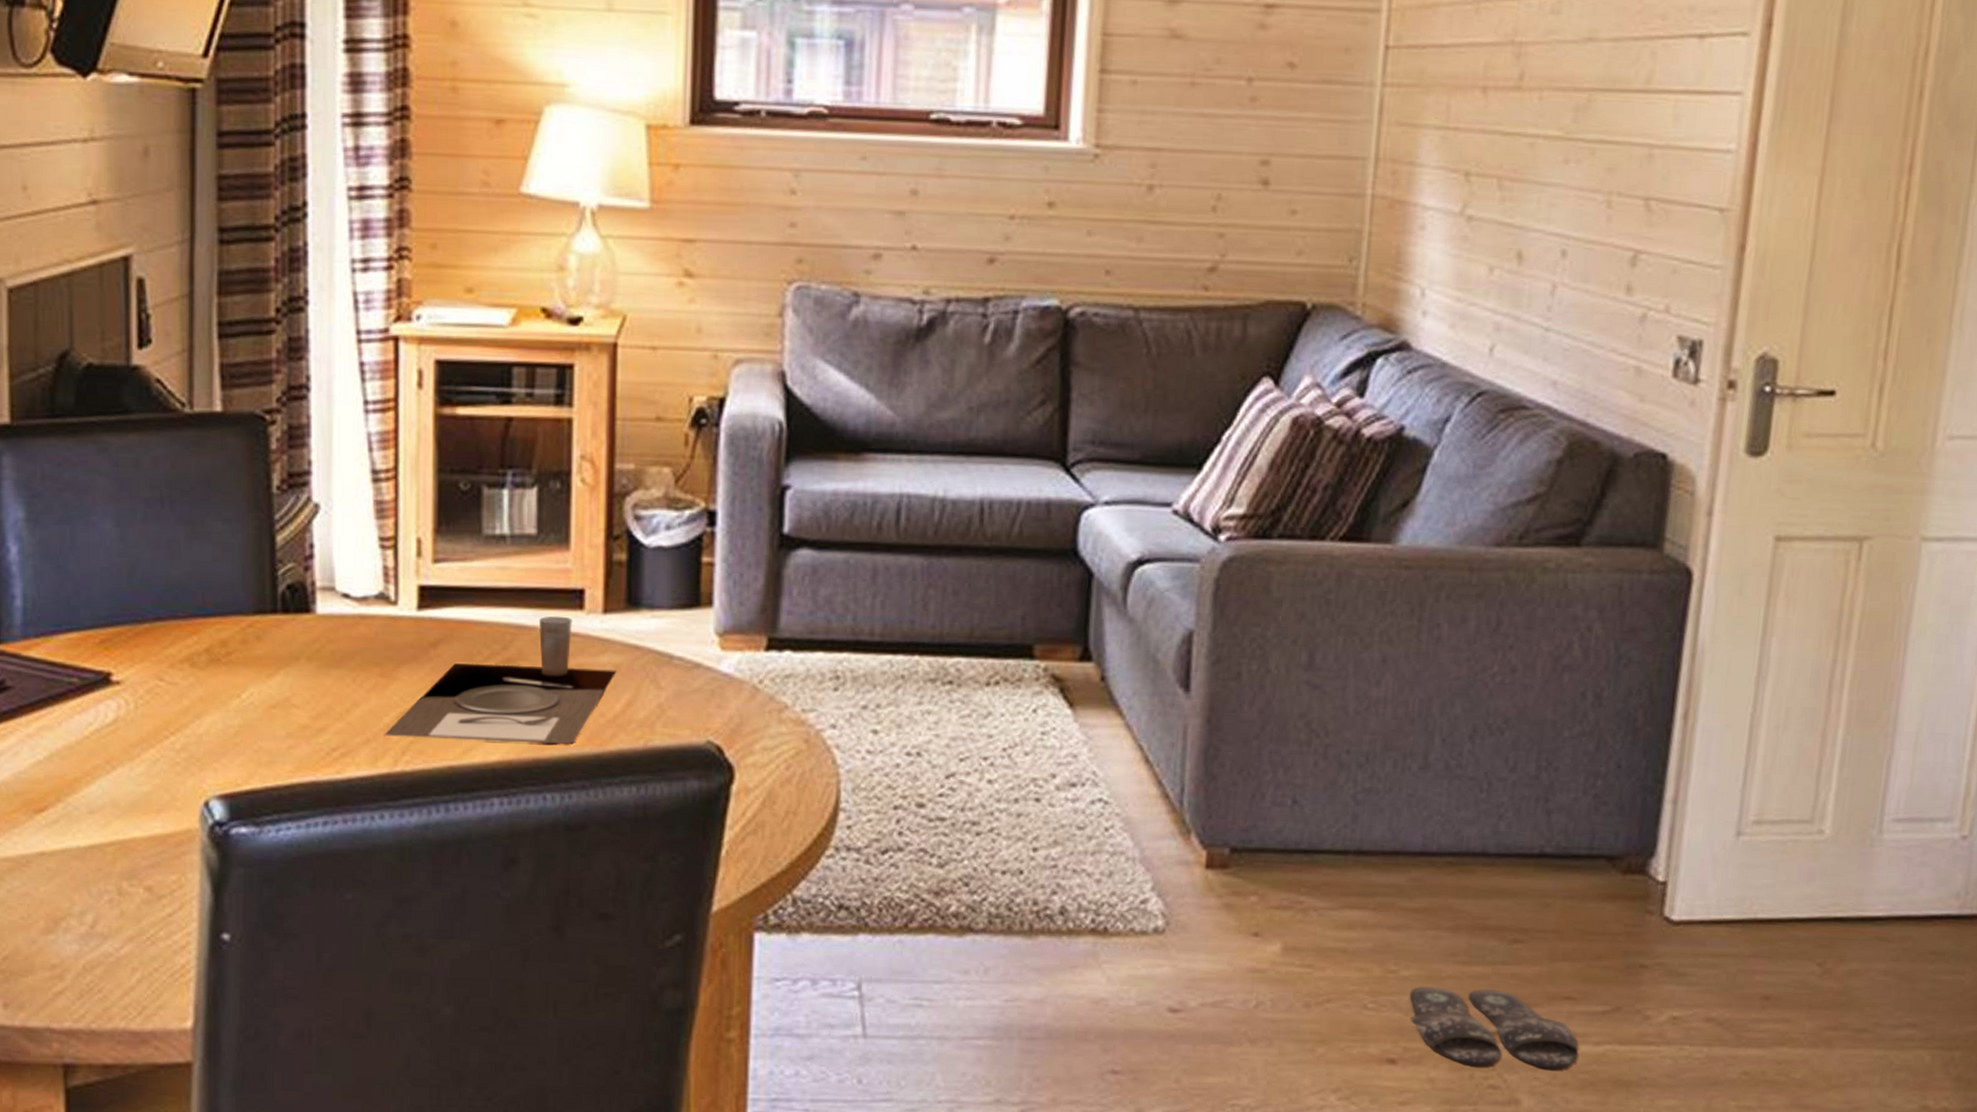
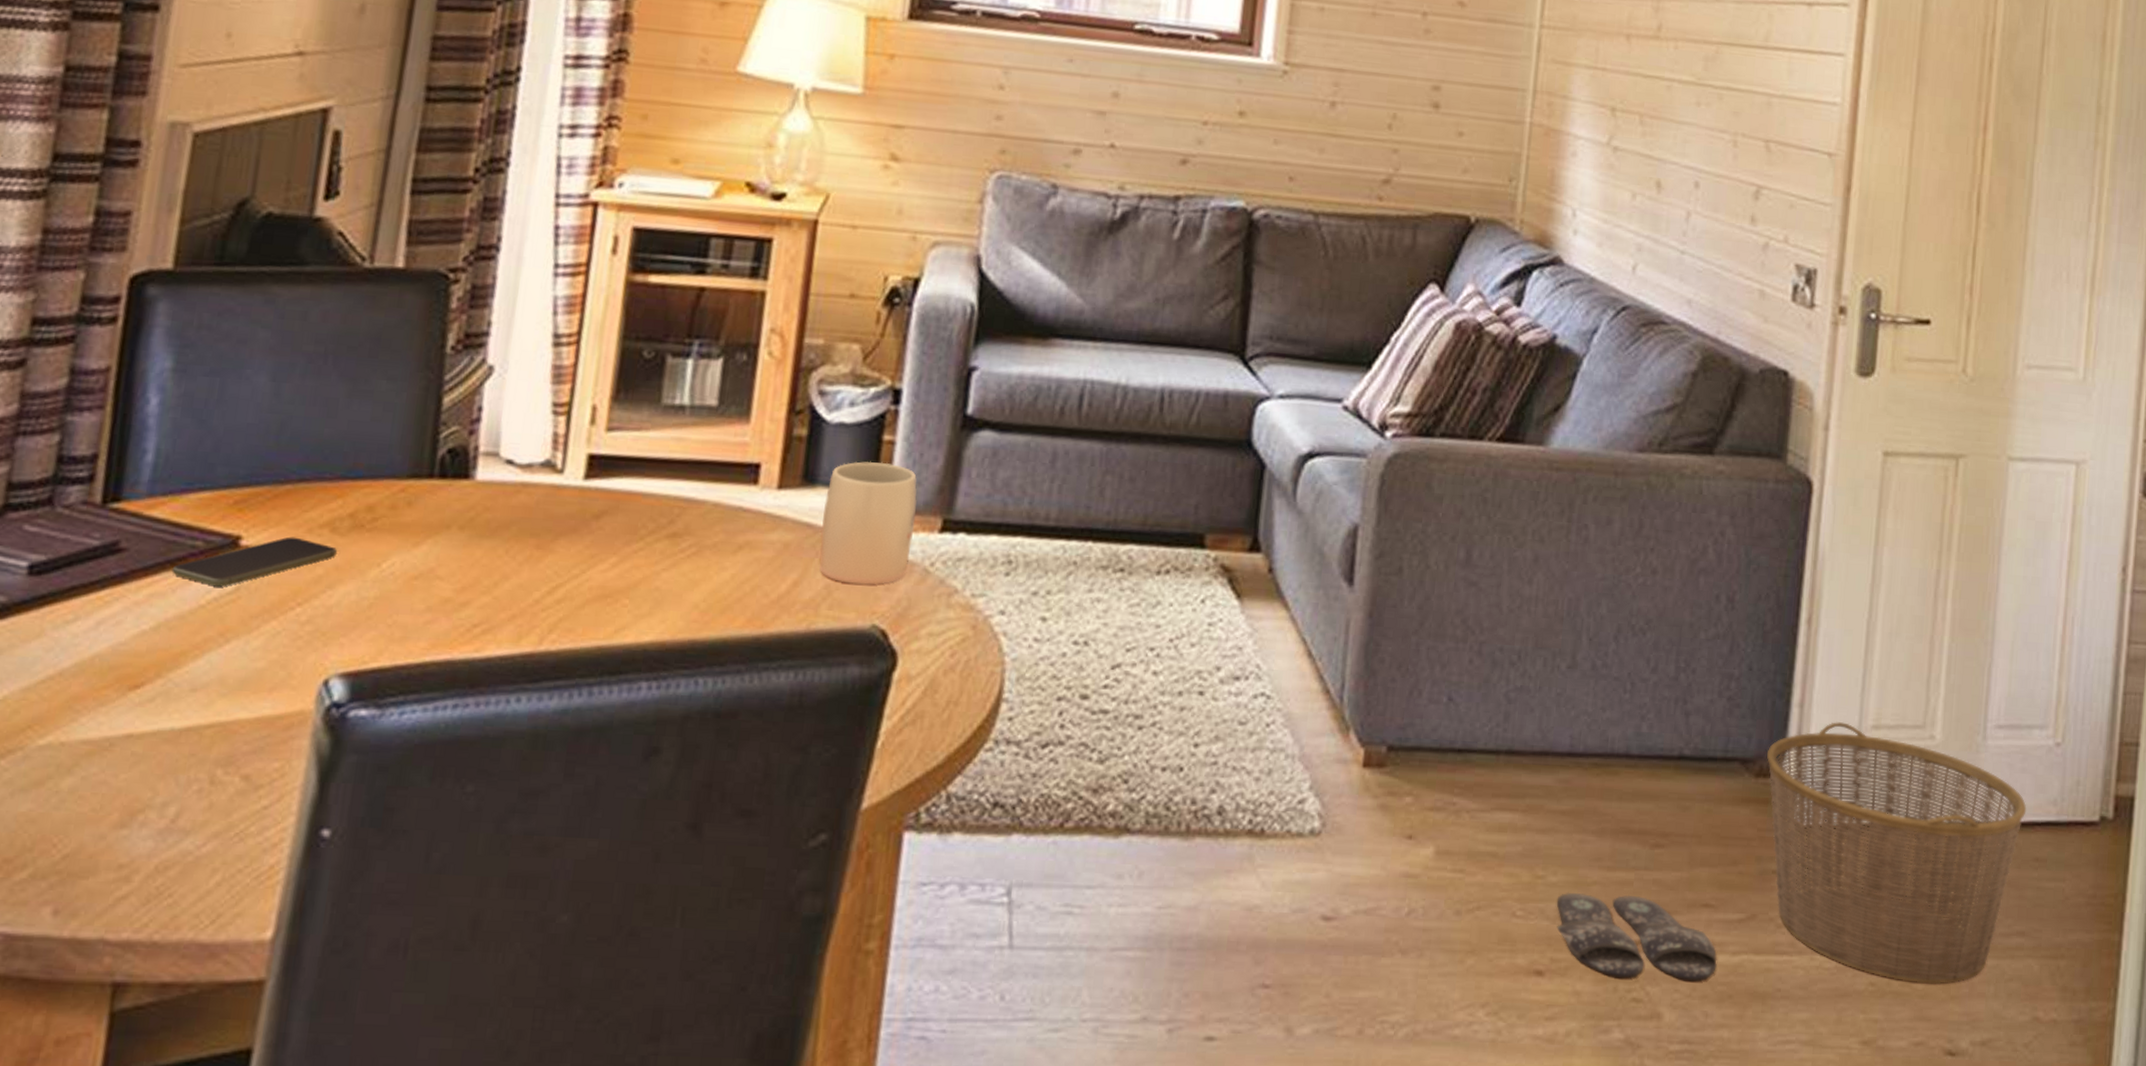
smartphone: none [55,672,200,720] -> present [171,536,338,587]
place setting: present [384,616,617,744] -> none [532,490,786,625]
mug: none [649,583,741,703] -> present [819,461,917,585]
basket: none [1635,818,1925,1074] -> present [1766,722,2027,984]

